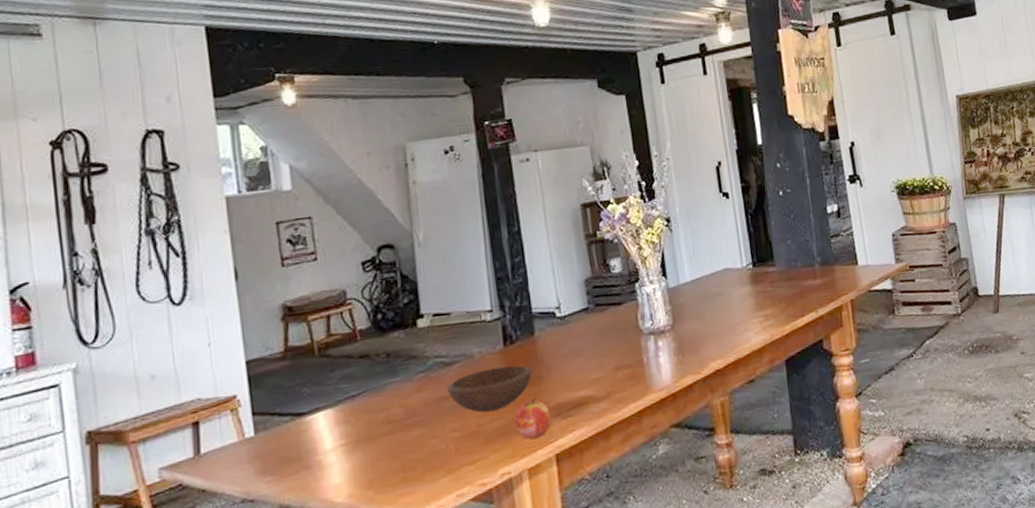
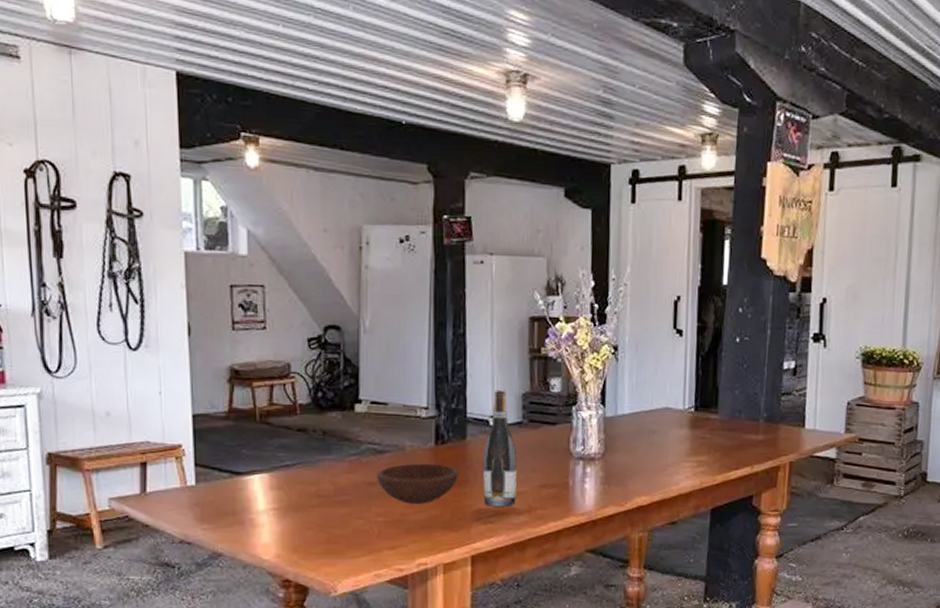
apple: present [514,399,551,439] -> none [437,500,471,536]
wine bottle: none [553,279,593,400] -> present [483,390,517,507]

